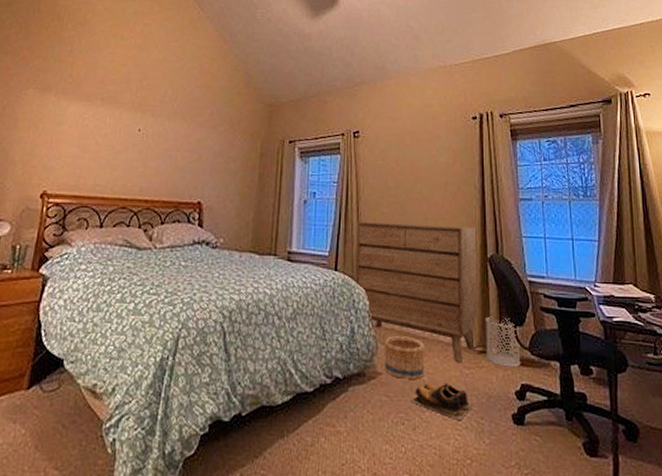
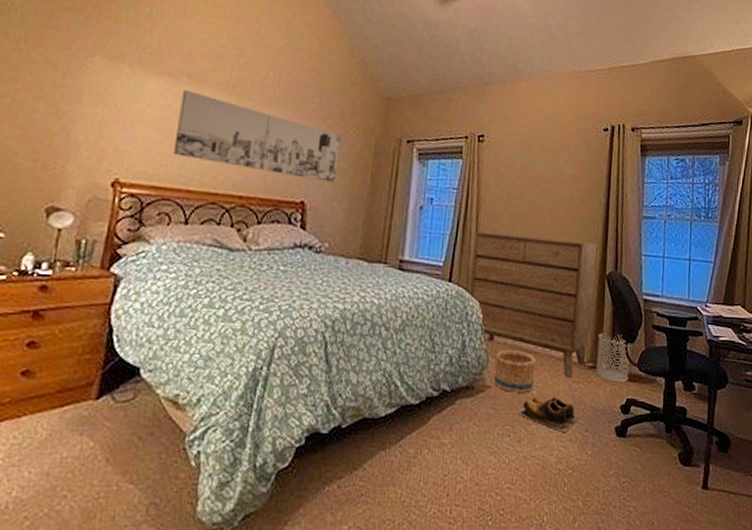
wall art: none [90,111,231,183] -> present [173,90,341,183]

